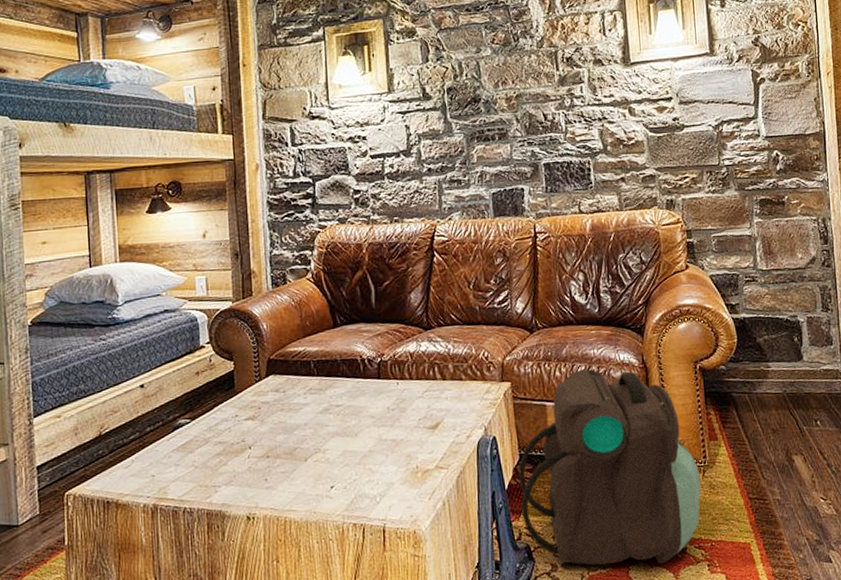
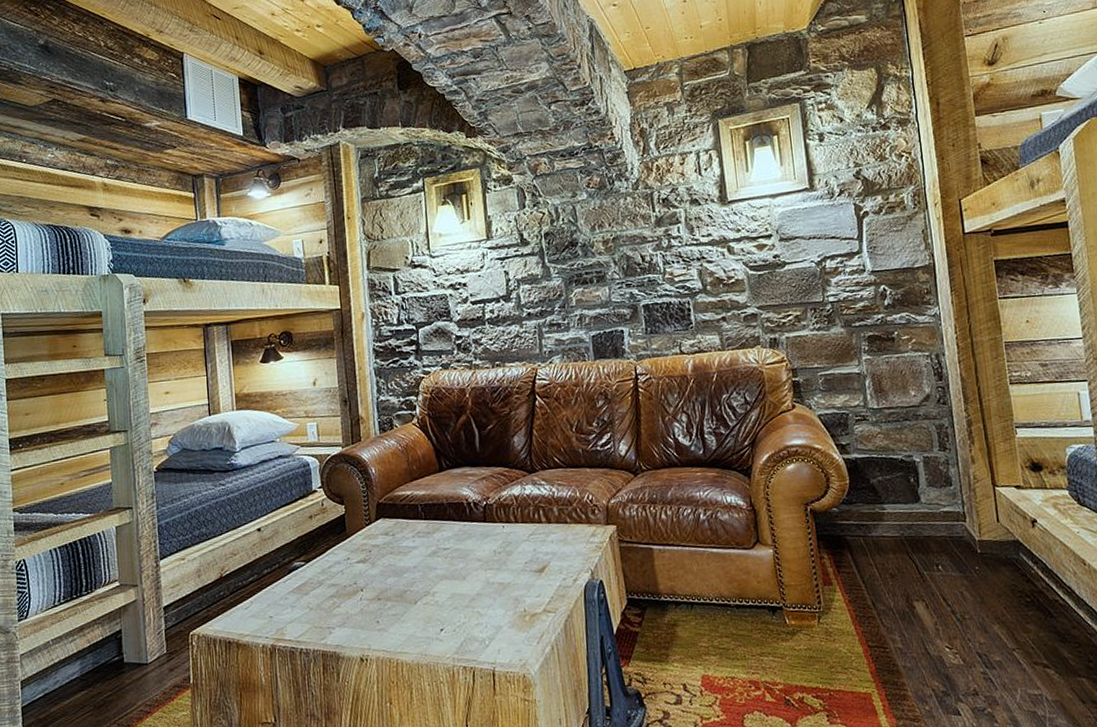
backpack: present [518,368,702,566] -> none [627,511,817,715]

